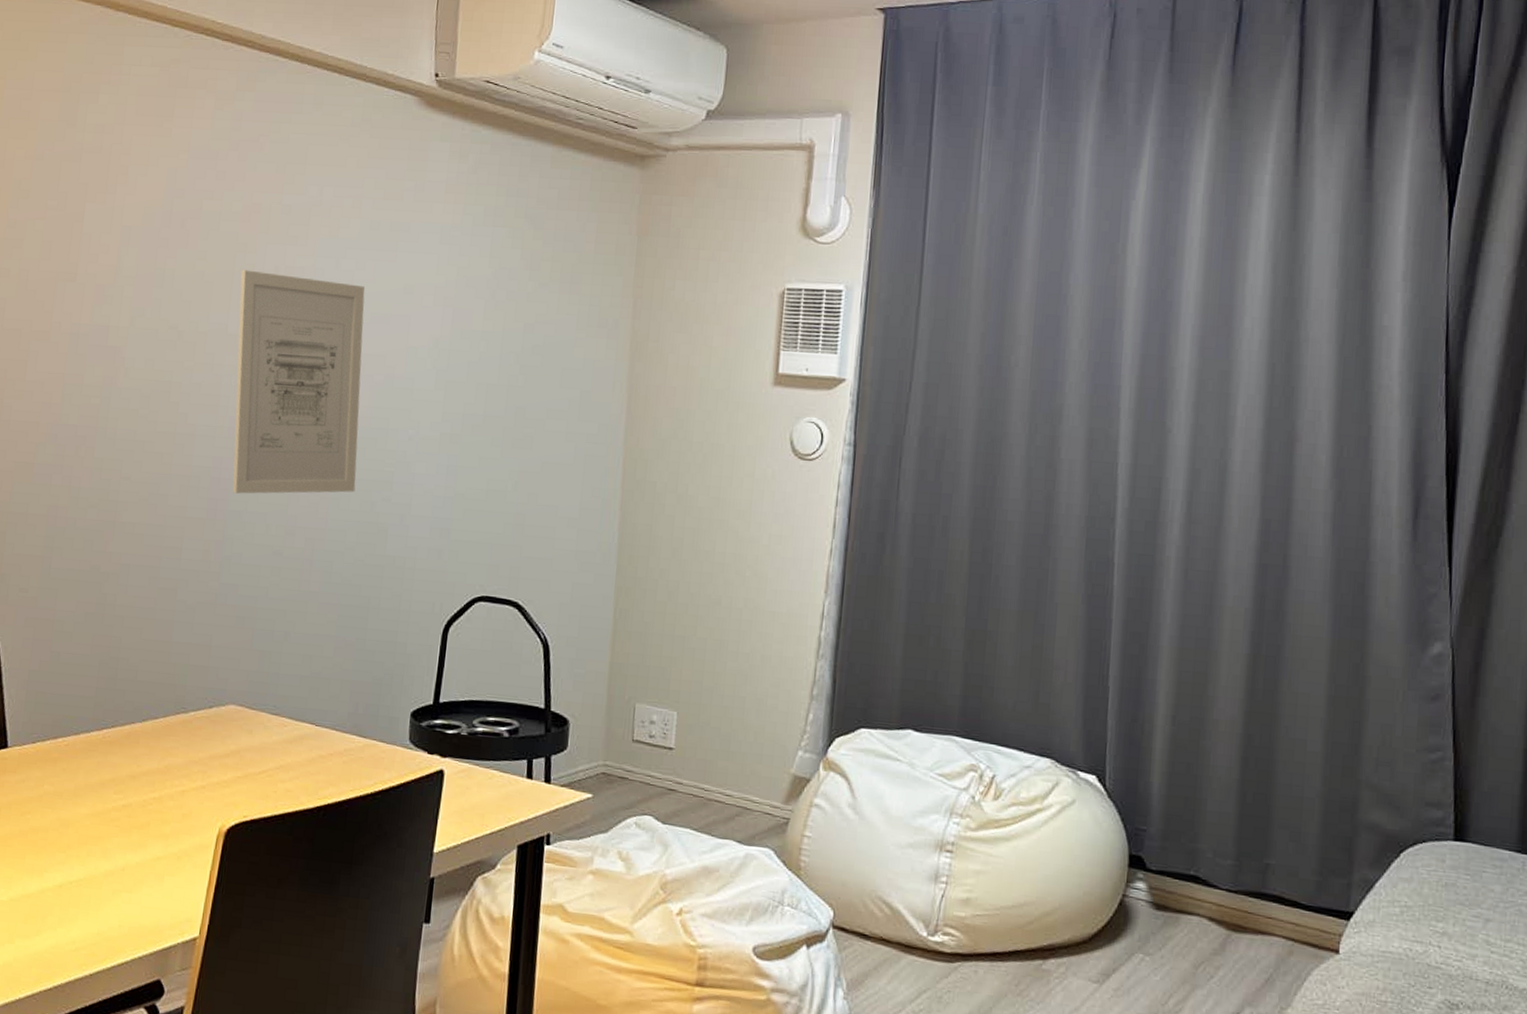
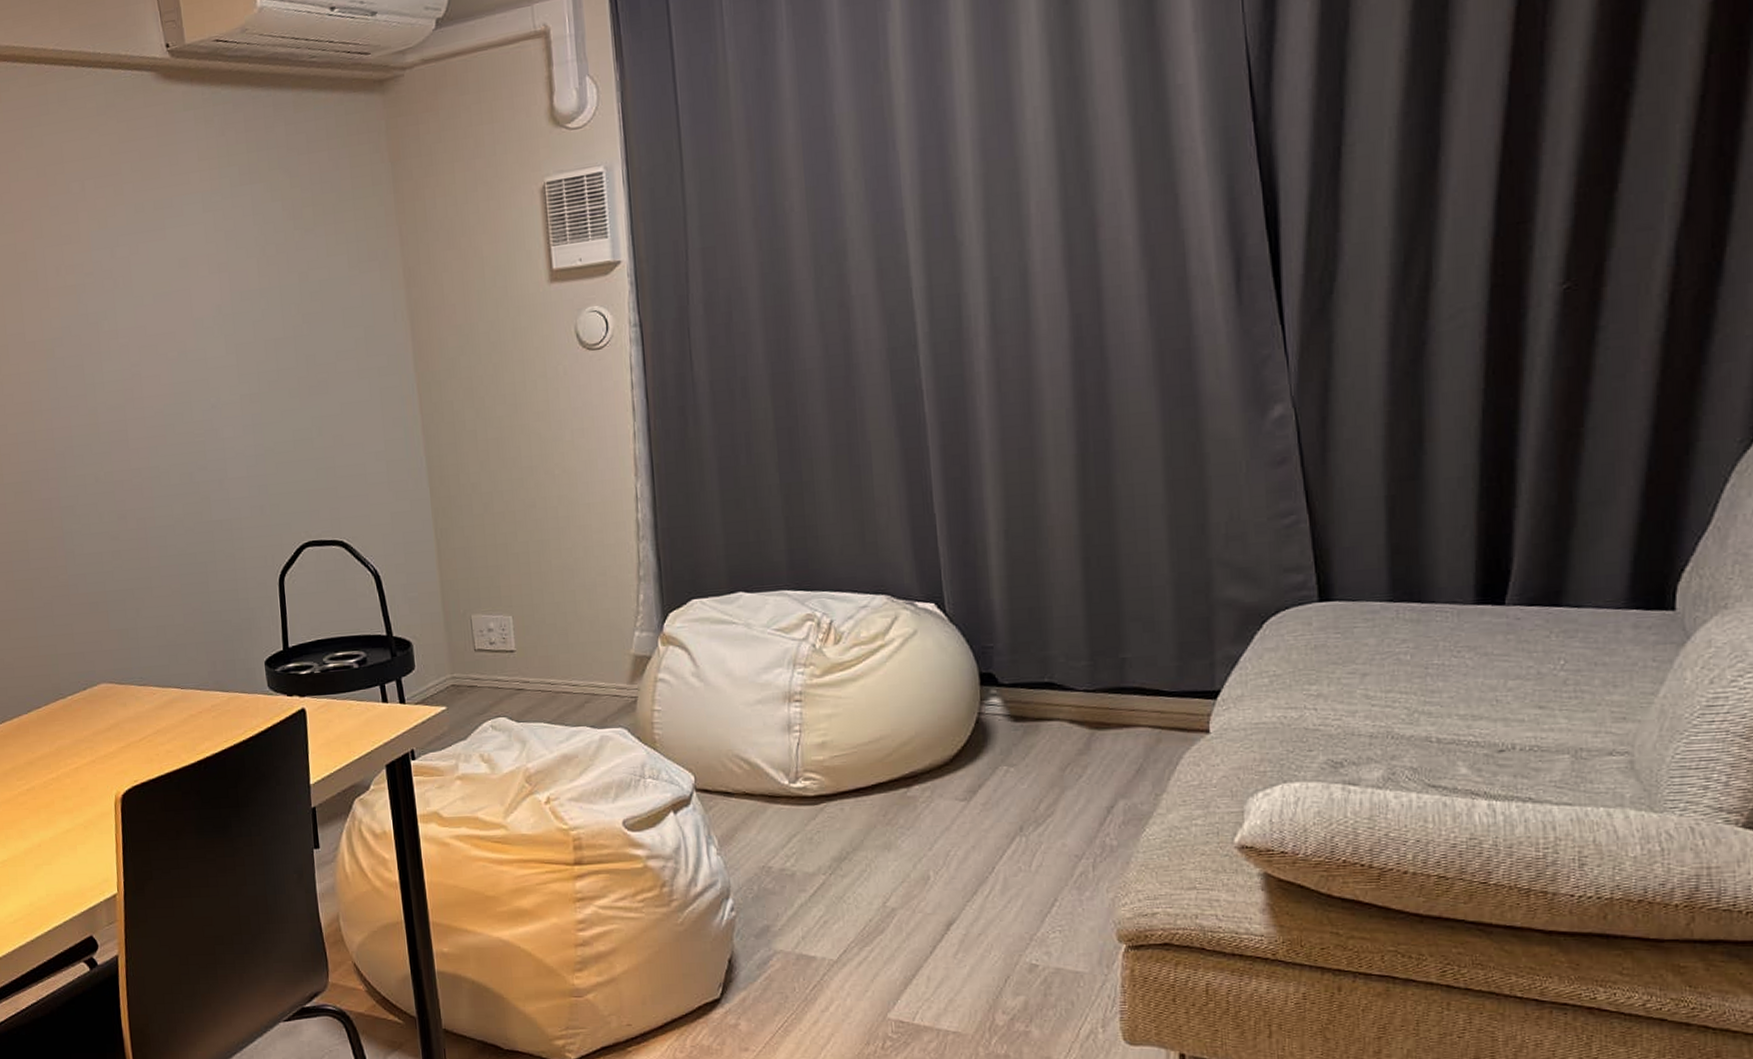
wall art: present [232,269,365,494] -> none [25,269,173,490]

